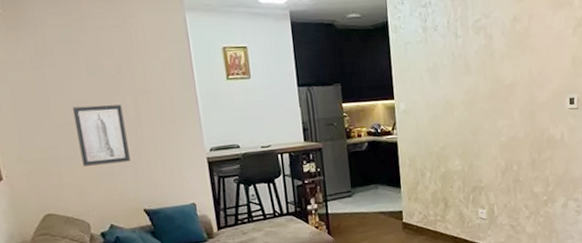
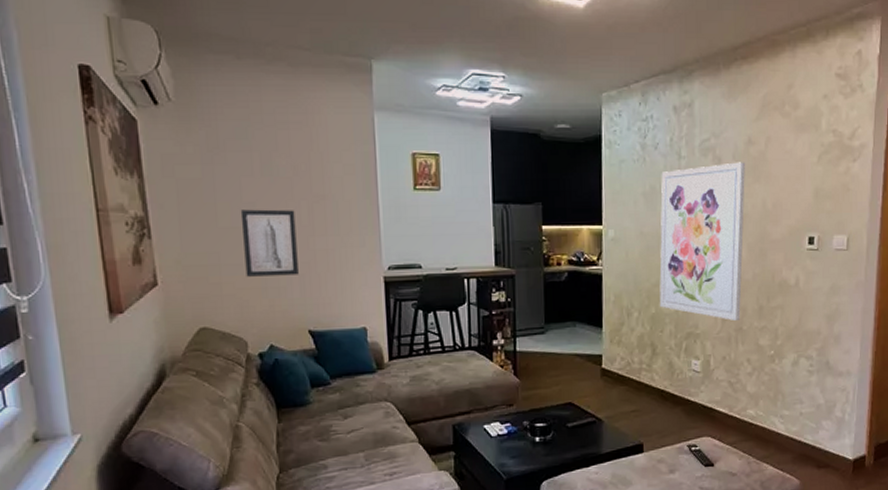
wall art: none [442,37,517,174] -> present [659,162,745,322]

